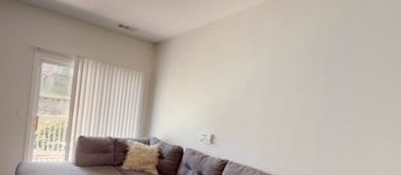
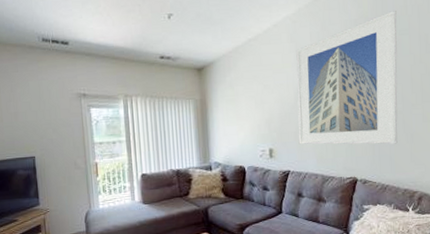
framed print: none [242,19,363,154] -> present [296,10,398,145]

